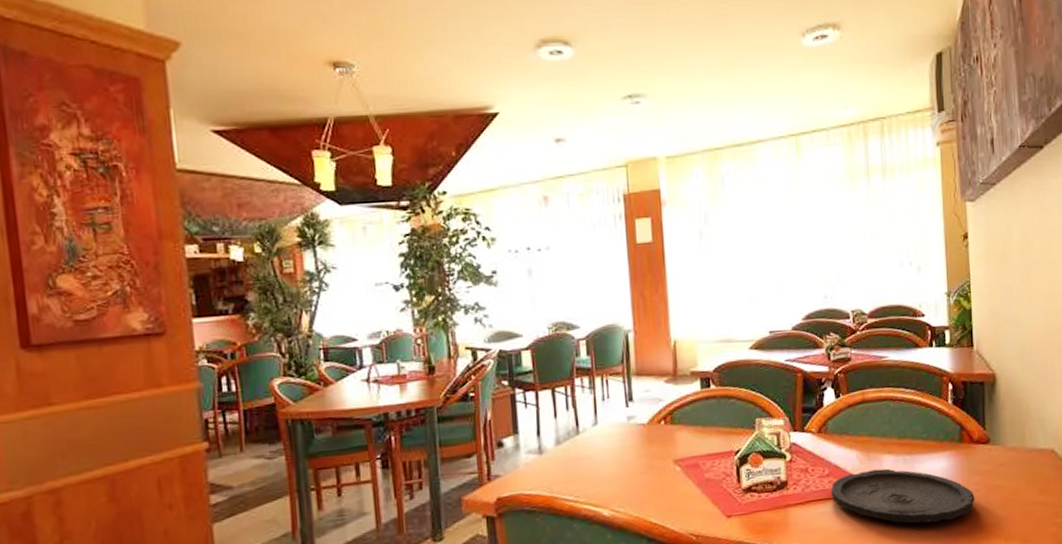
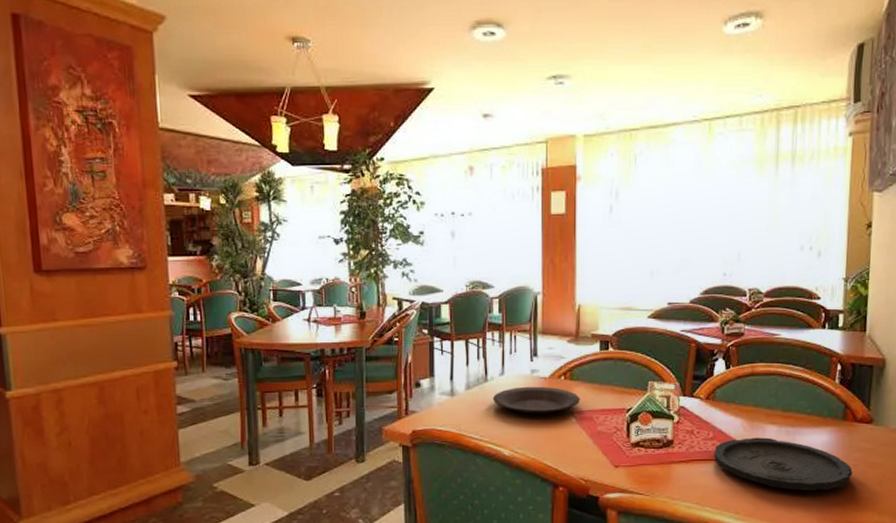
plate: none [586,434,684,467] -> present [492,386,580,415]

